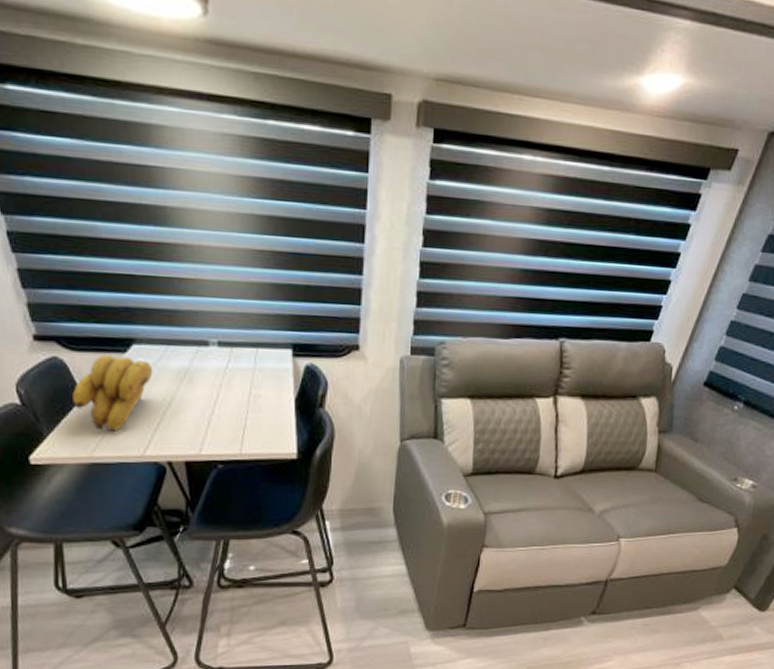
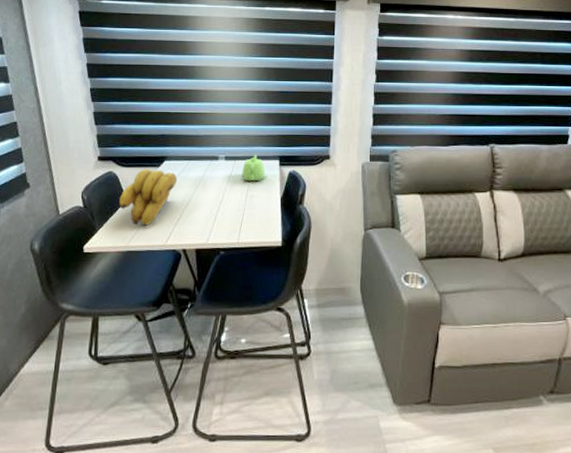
teapot: none [242,341,274,376] -> present [242,155,265,181]

